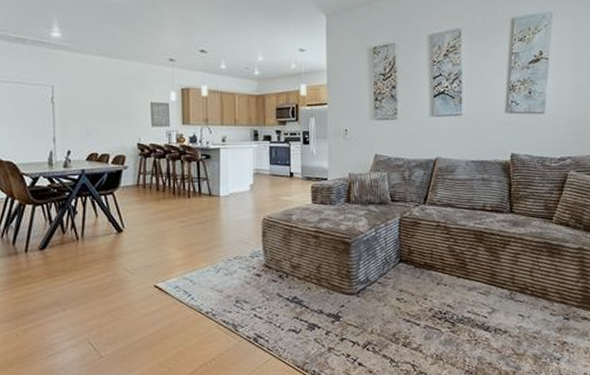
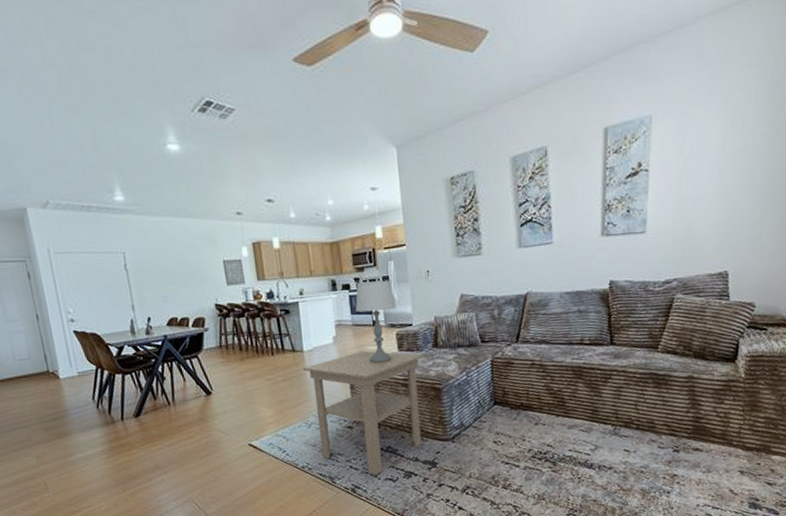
side table: none [217,200,336,327] -> present [302,350,424,476]
table lamp: none [274,135,314,214] -> present [355,280,397,364]

